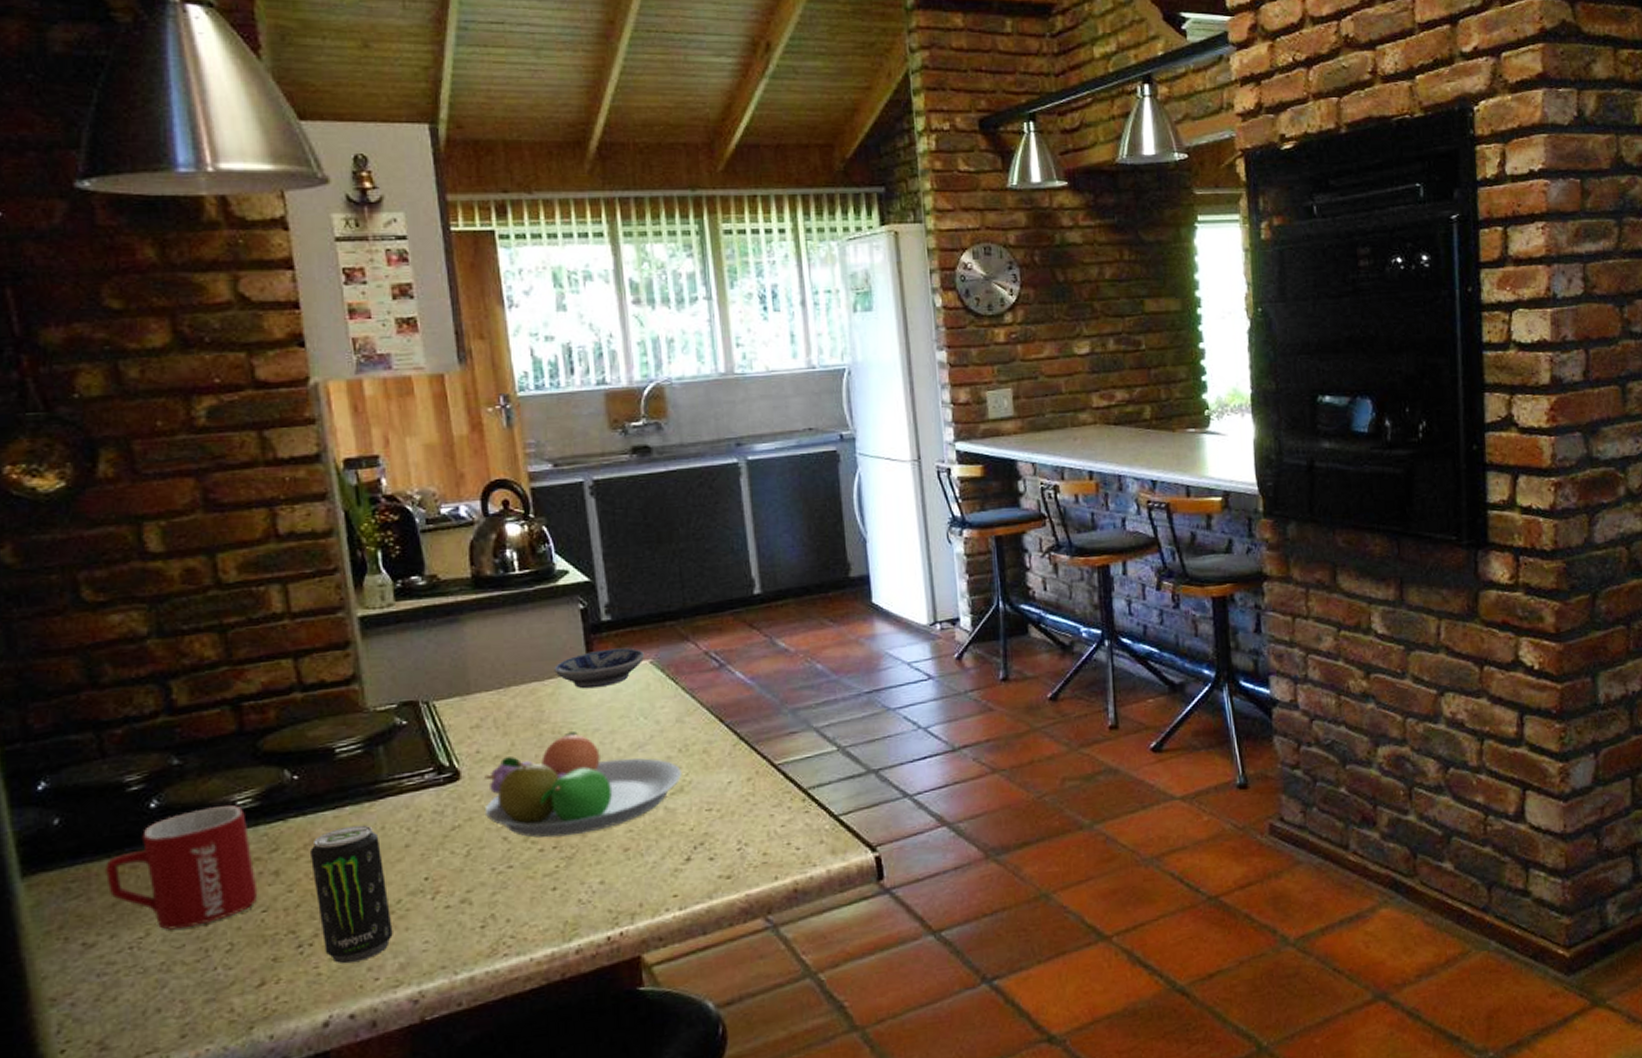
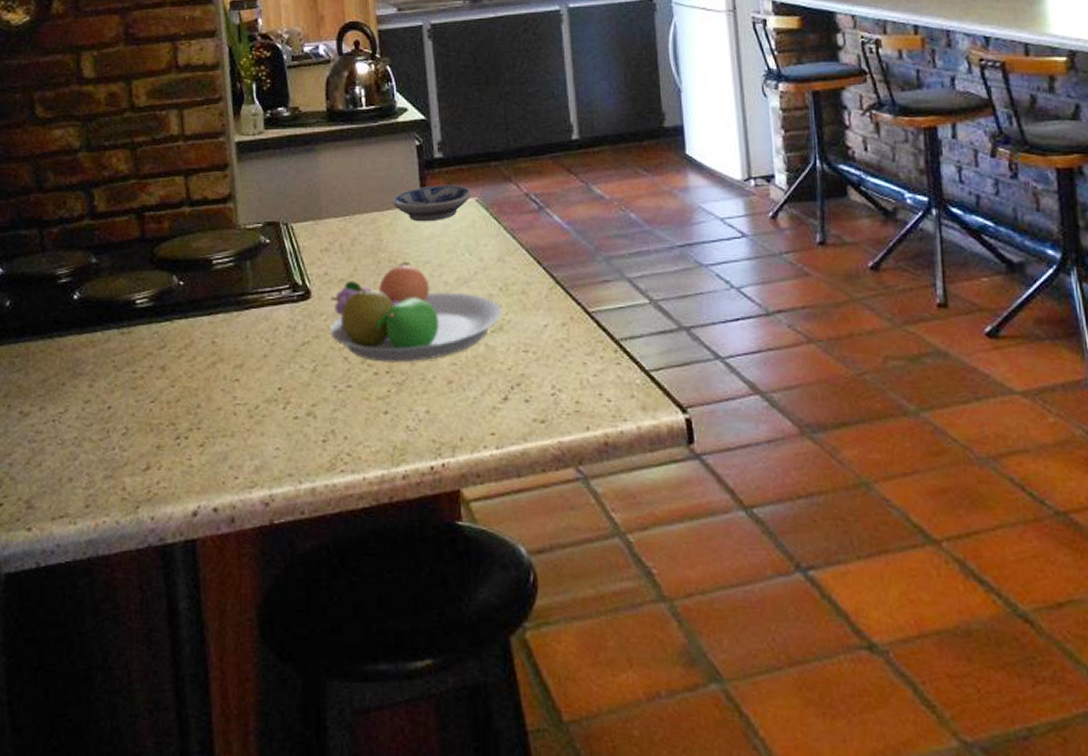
mug: present [104,804,258,930] -> none [38,302,149,409]
beverage can: present [309,824,393,964] -> none [189,332,251,460]

